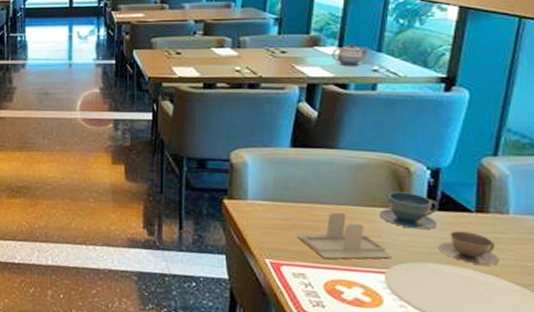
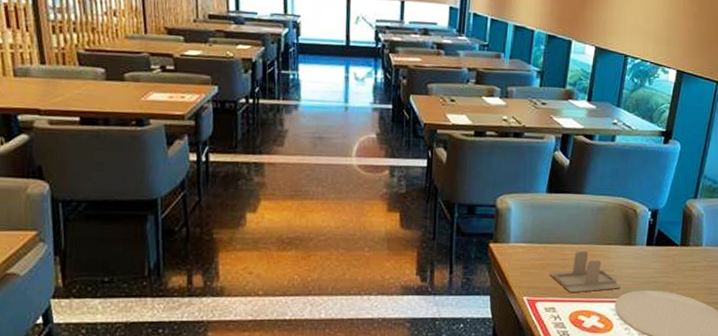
teapot: present [332,43,370,66] -> none [582,98,612,119]
teacup: present [379,191,439,230] -> none [613,230,656,263]
teacup: present [439,231,499,266] -> none [654,262,694,289]

